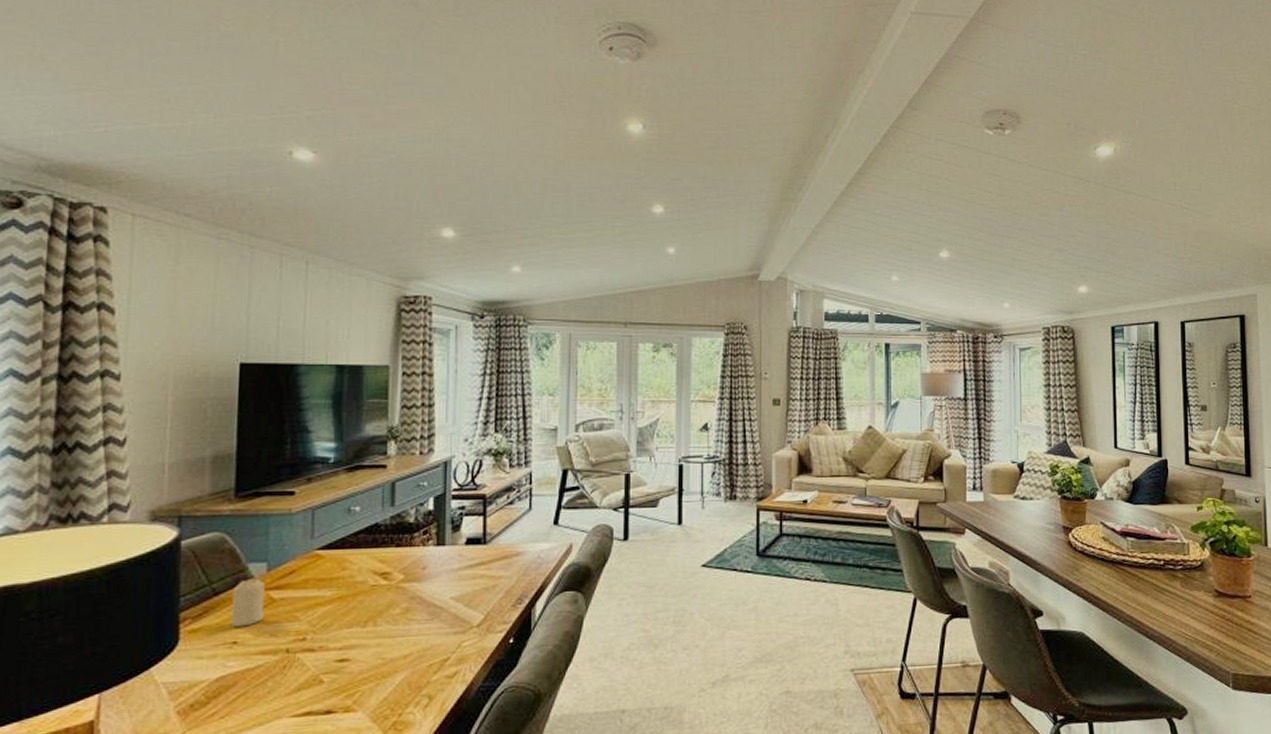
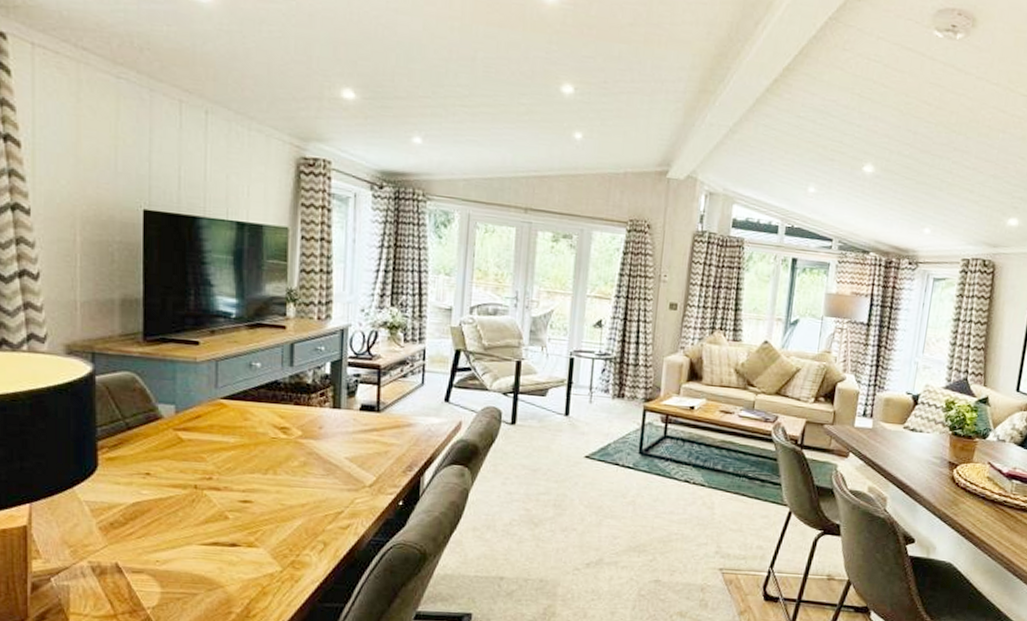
candle: present [231,577,265,627] -> none [144,417,174,461]

